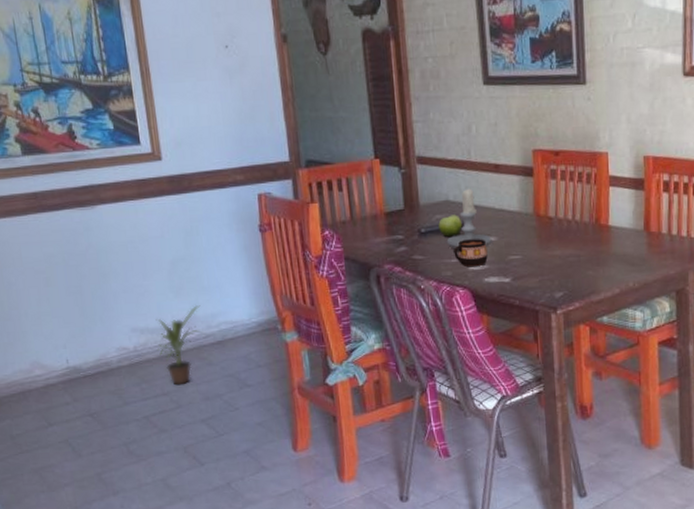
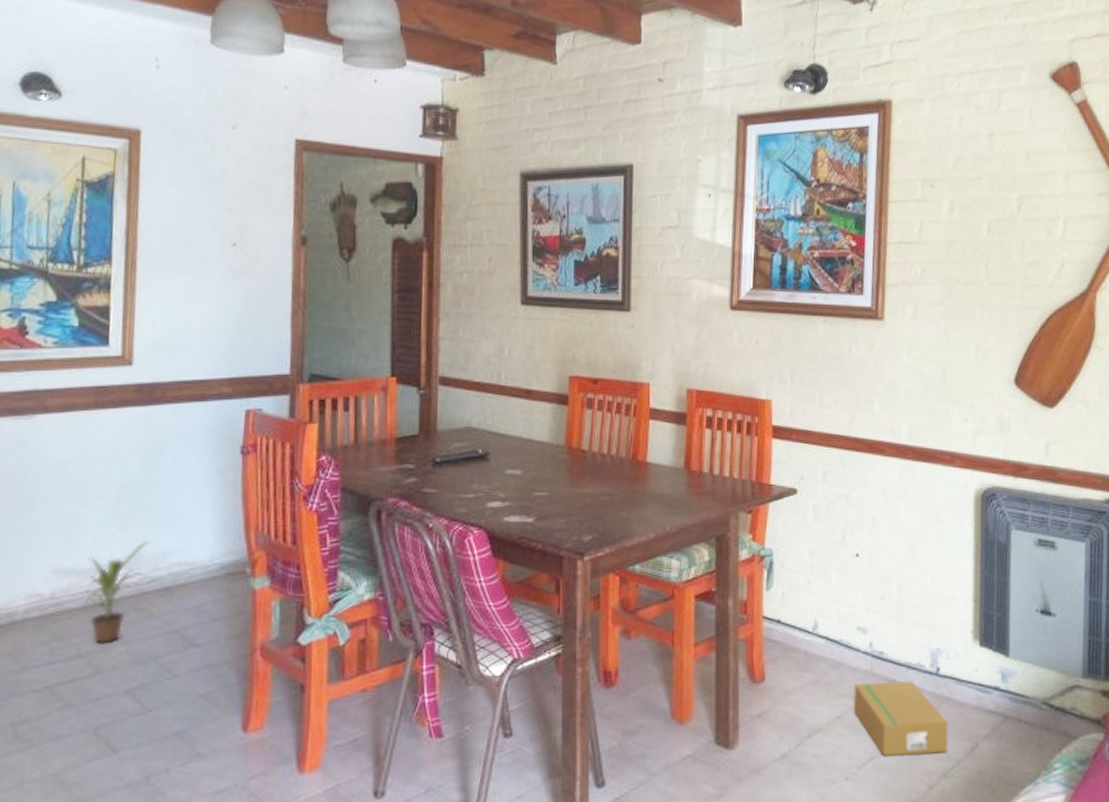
fruit: present [438,214,463,238] -> none [456,443,485,469]
candle: present [446,187,492,251] -> none [464,413,516,484]
cup: present [453,238,488,267] -> none [471,470,510,504]

